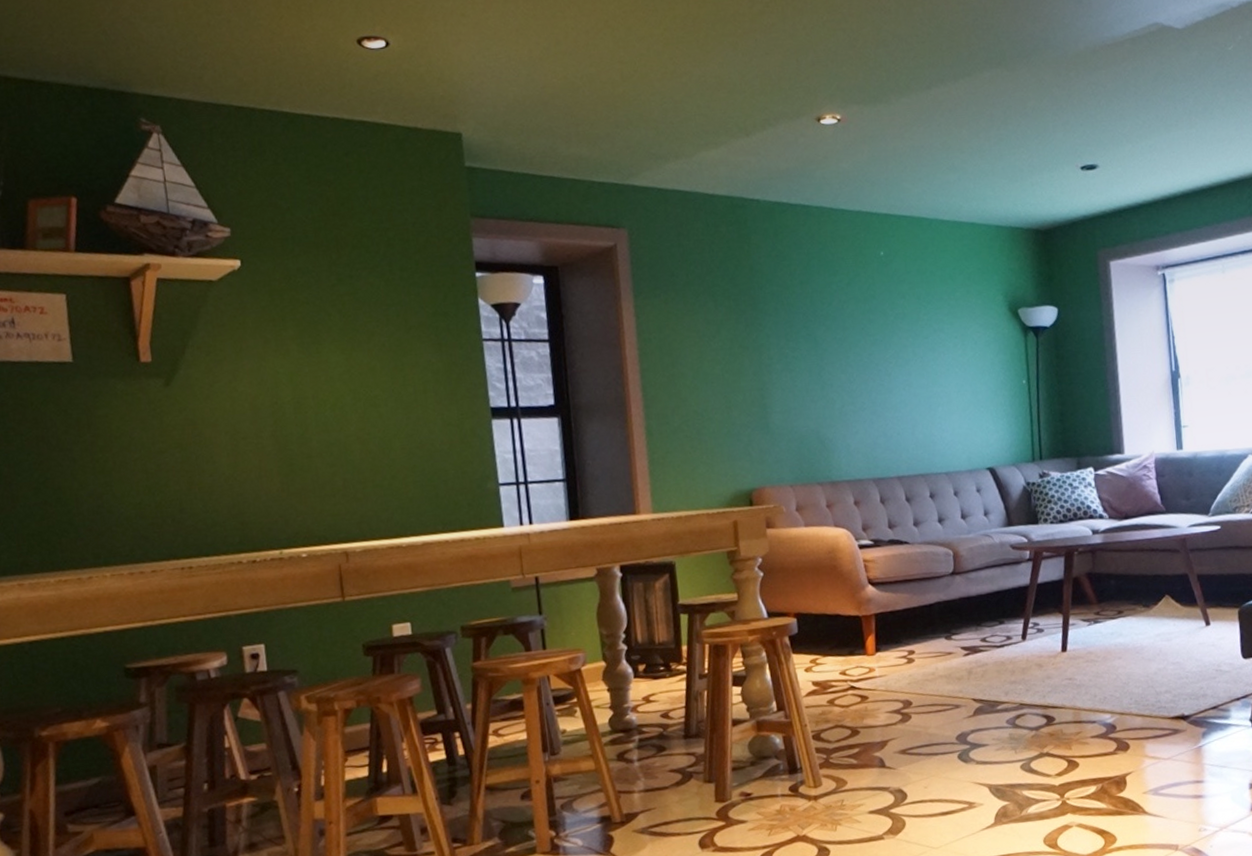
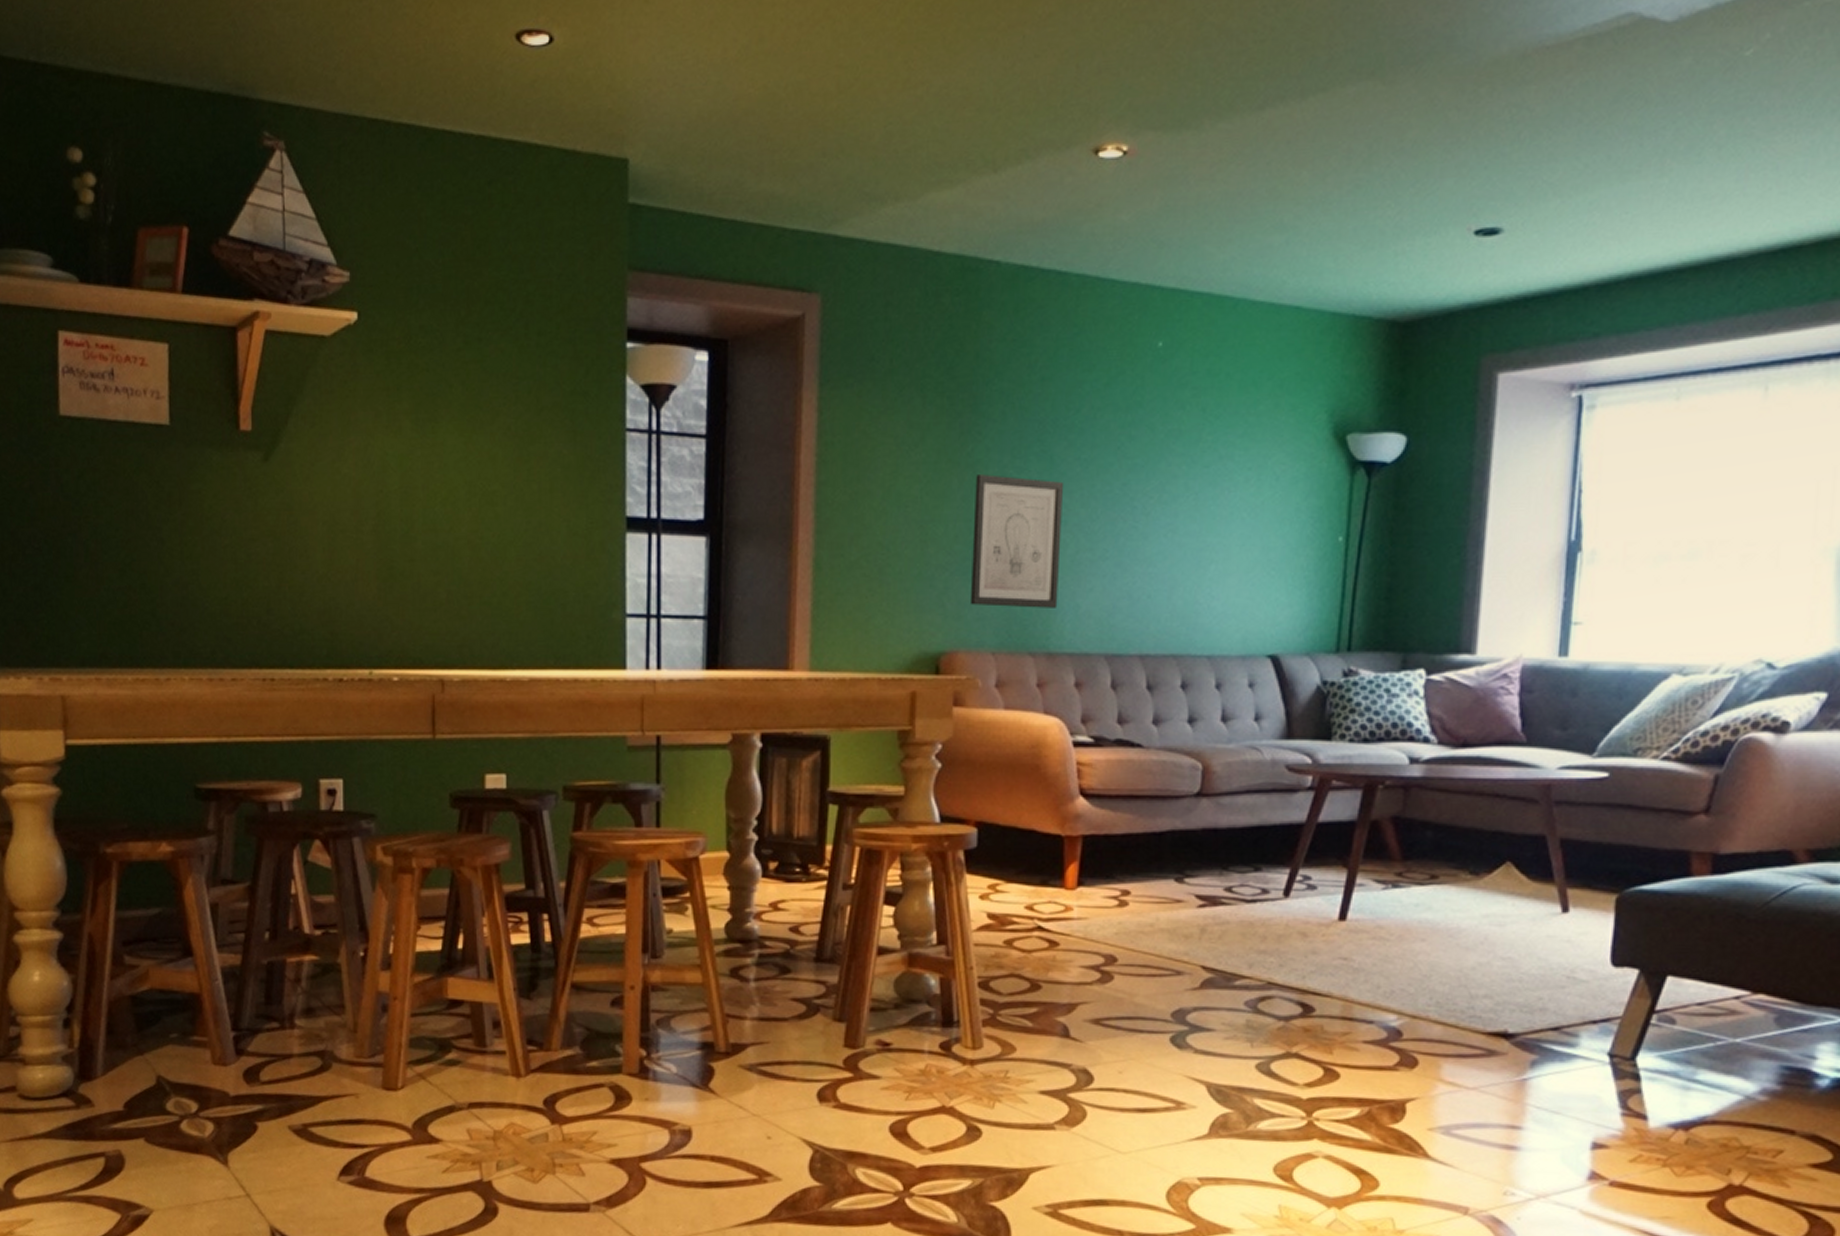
wall art: none [761,354,834,452] -> present [969,474,1065,608]

